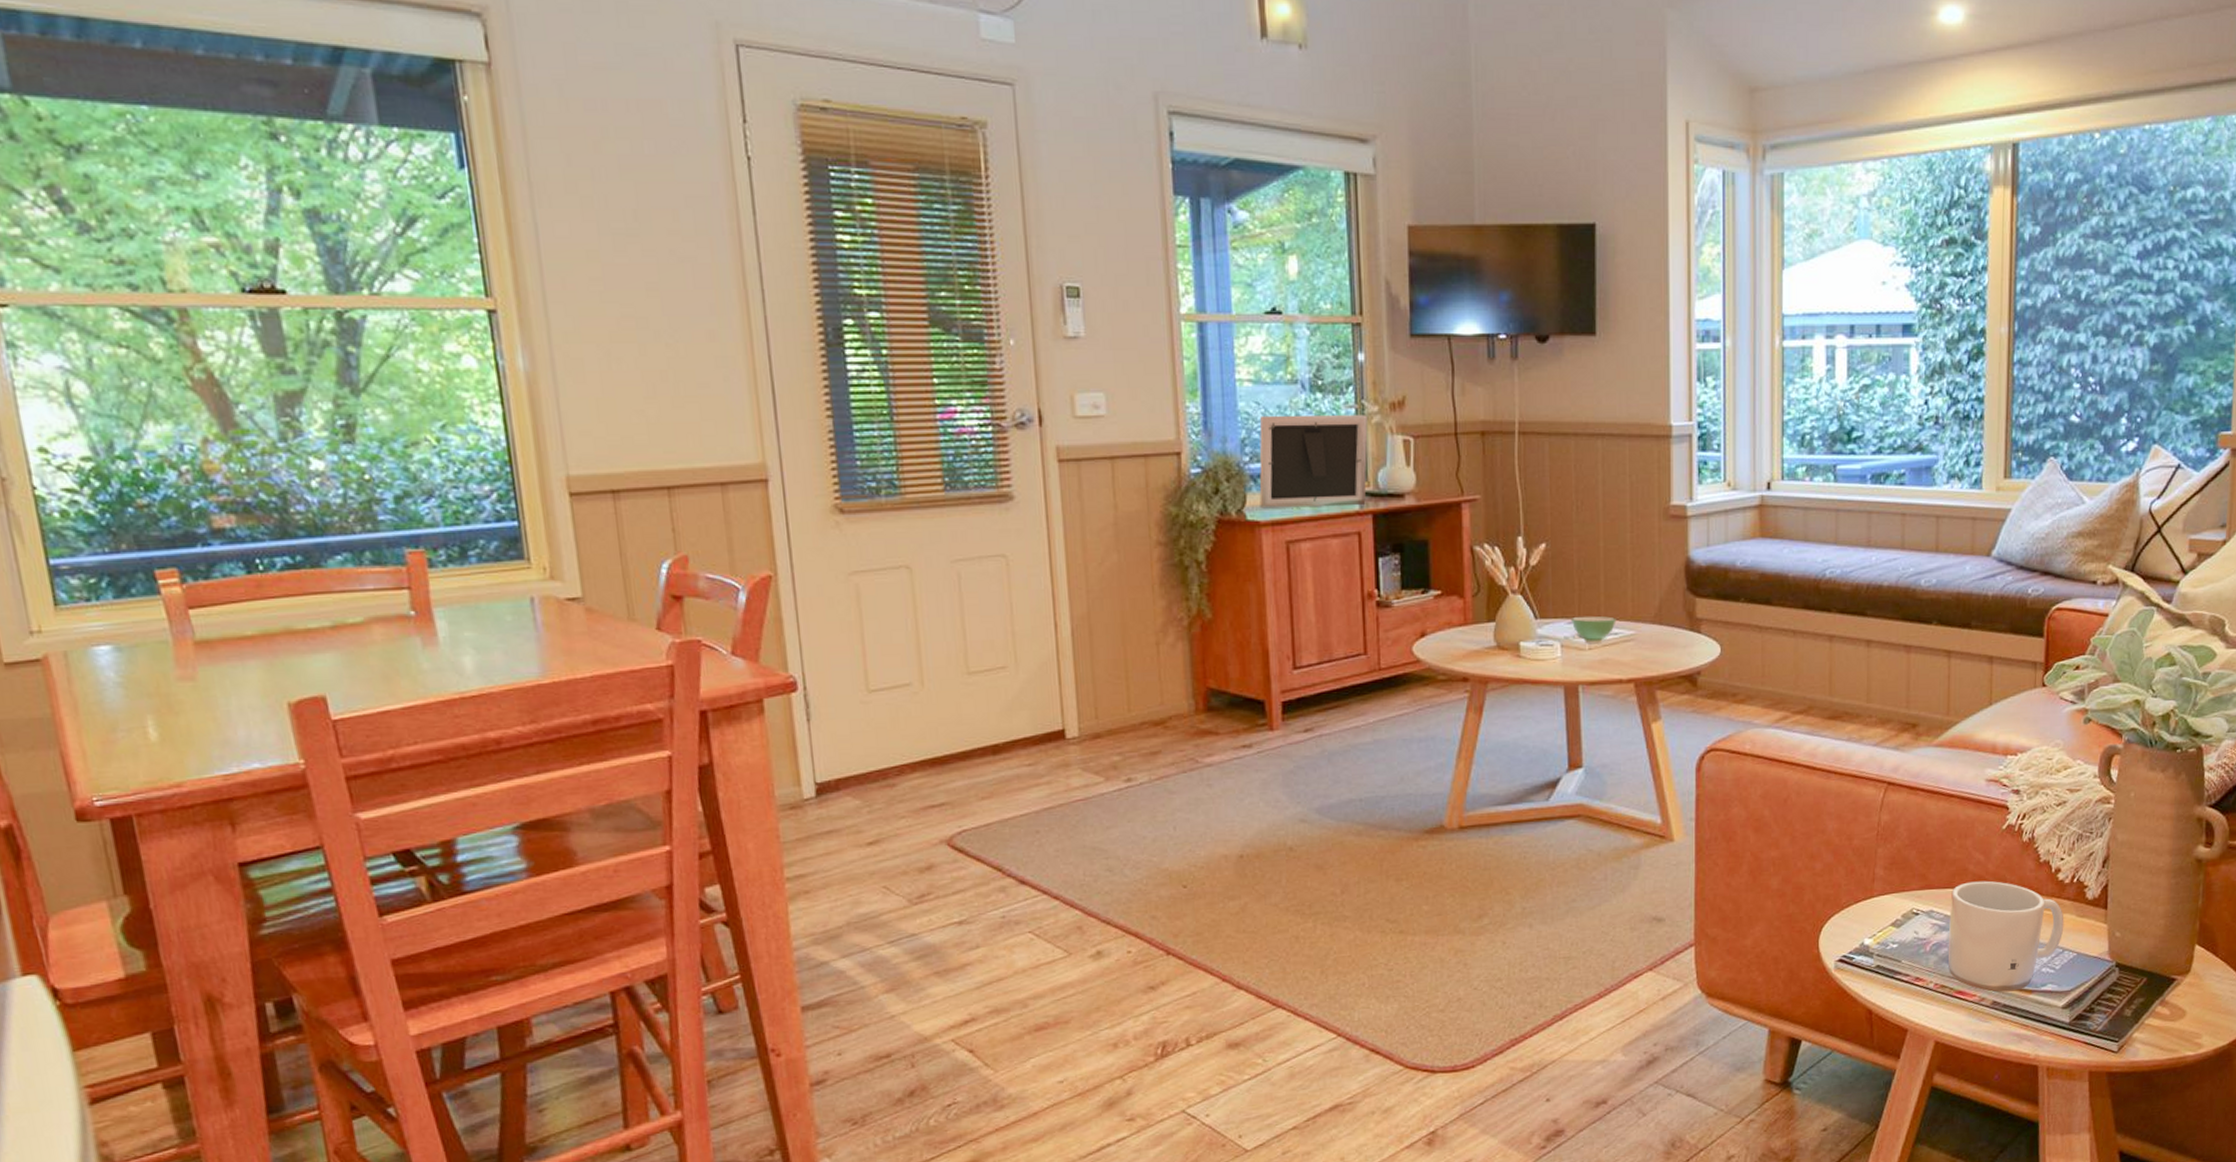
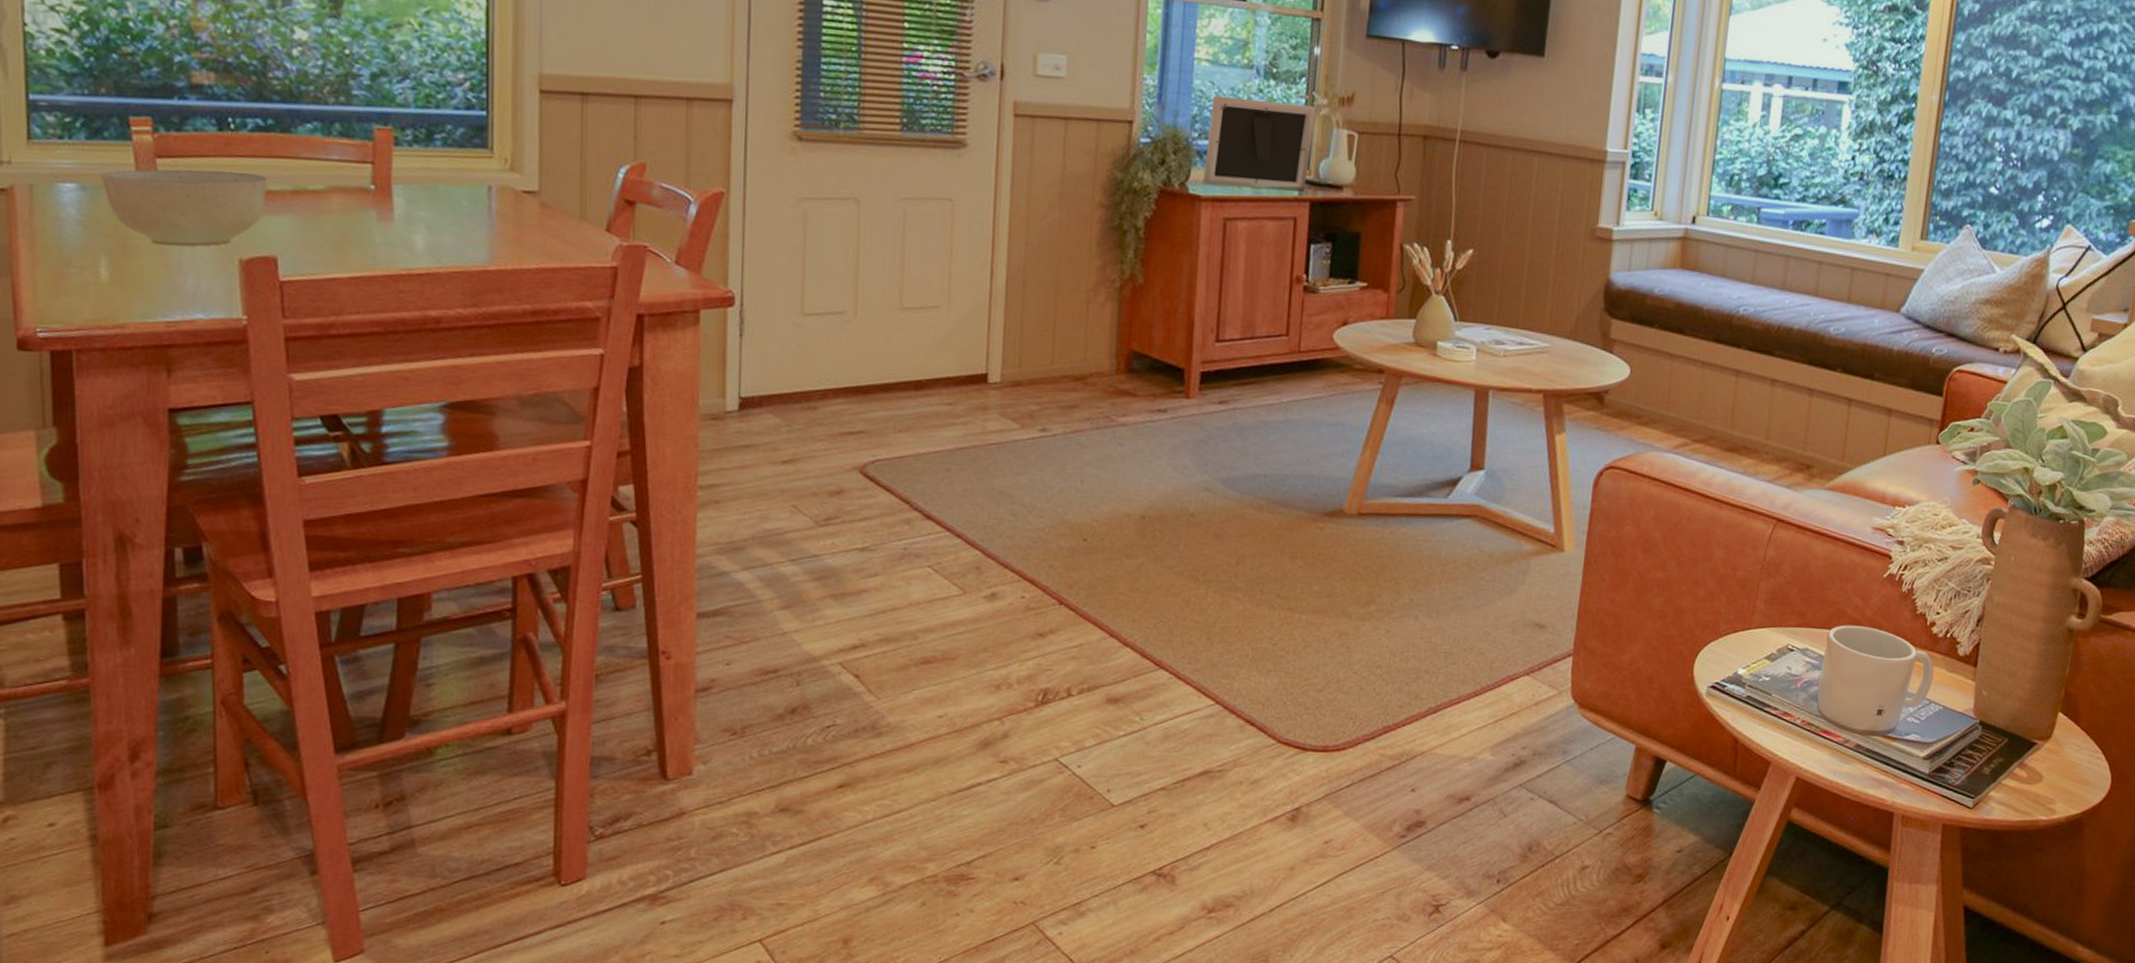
bowl: none [134,614,307,698] -> present [100,169,267,246]
bowl: present [1570,615,1616,644] -> none [1489,323,1533,352]

